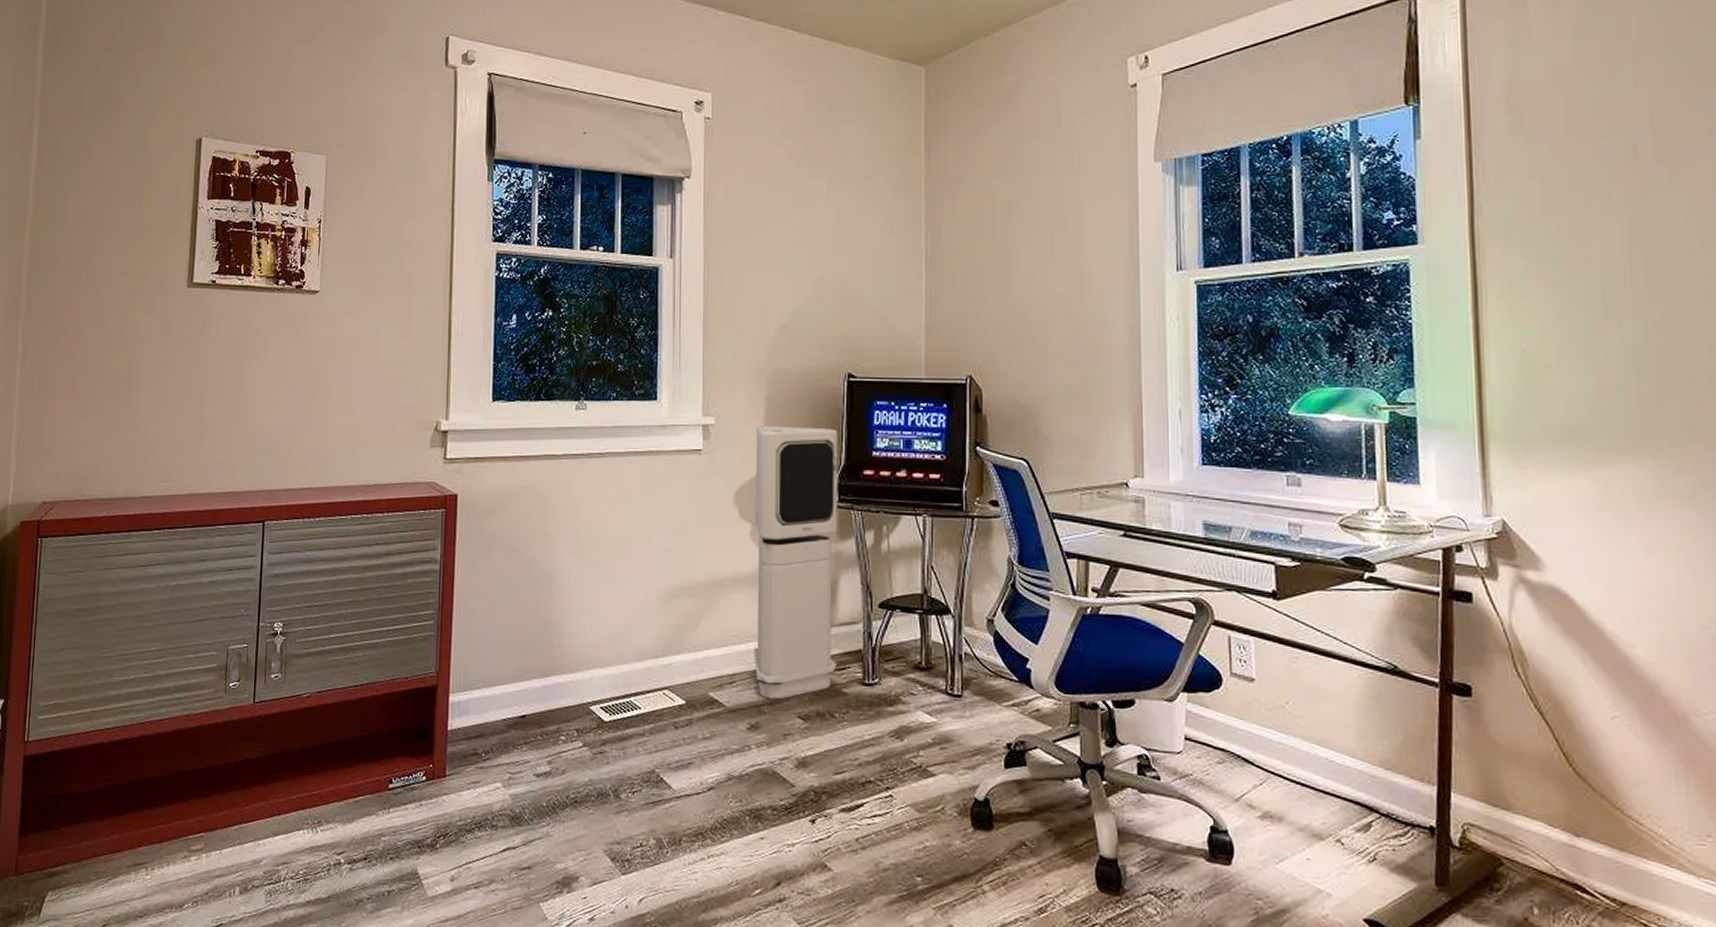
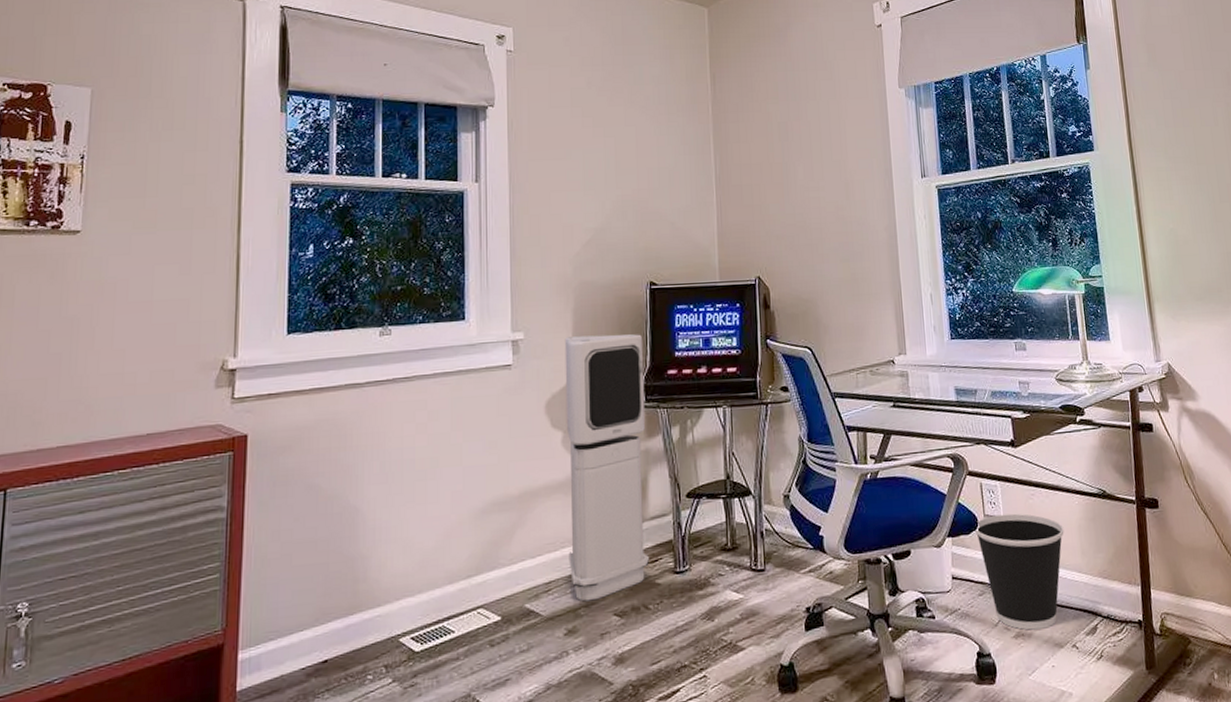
wastebasket: none [1217,675,1336,815] -> present [974,513,1064,630]

